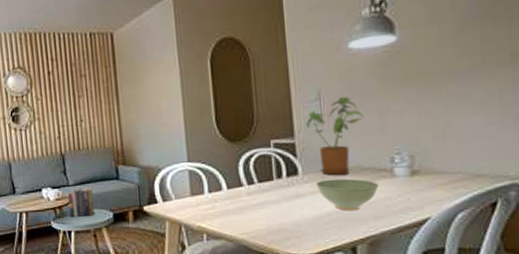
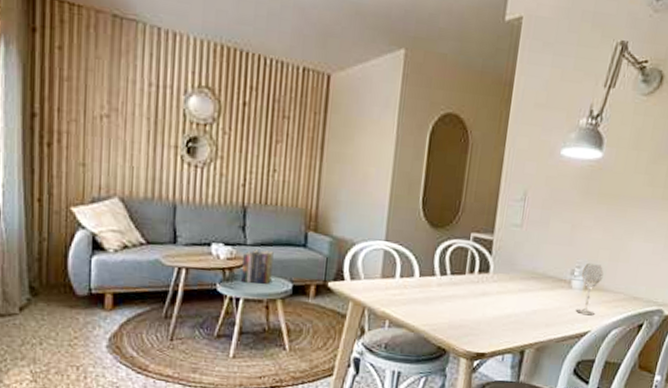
house plant: present [306,97,364,175] -> none [507,202,559,279]
bowl: present [315,178,379,211] -> none [502,281,557,316]
wineglass: none [403,147,431,202] -> present [575,262,604,316]

